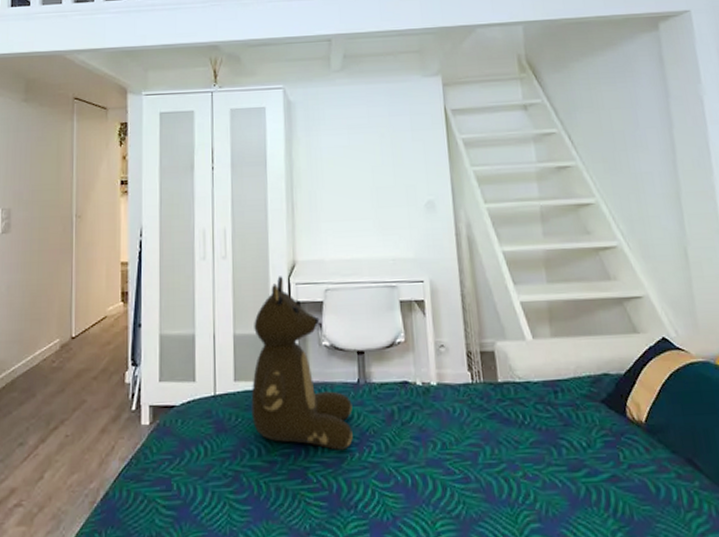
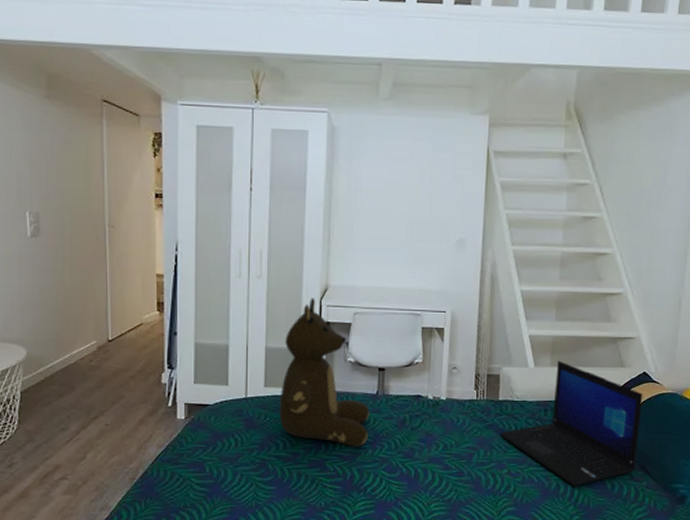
laptop: none [505,329,681,492] -> present [499,360,643,487]

